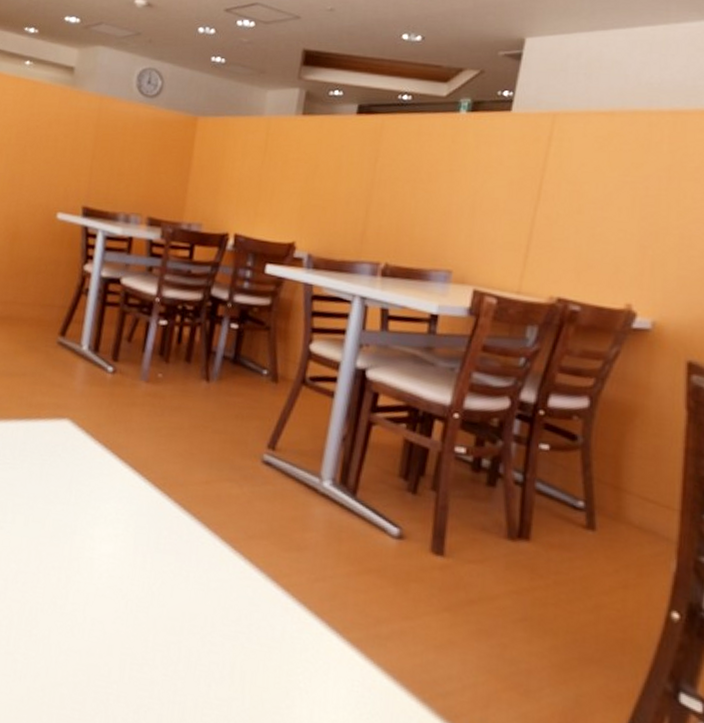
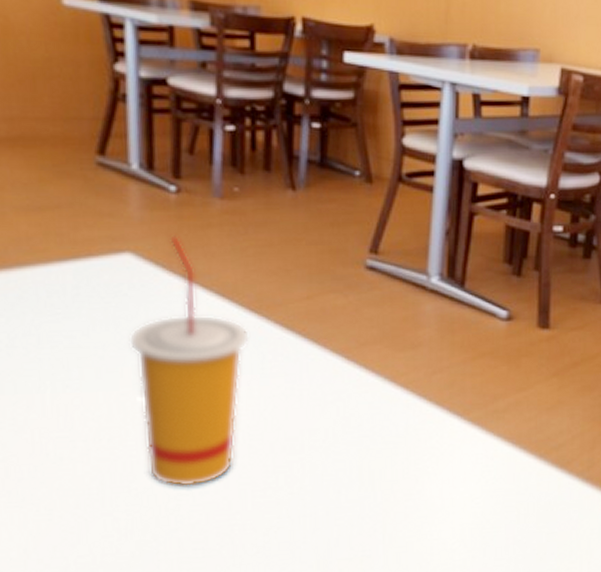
drinking cup: none [48,409,152,646] -> present [128,235,251,488]

